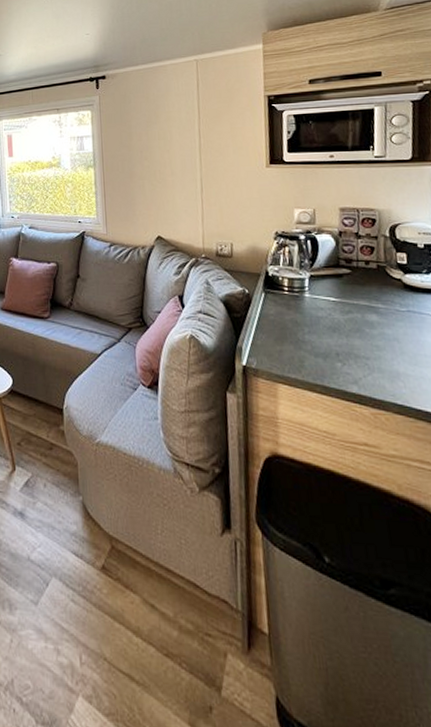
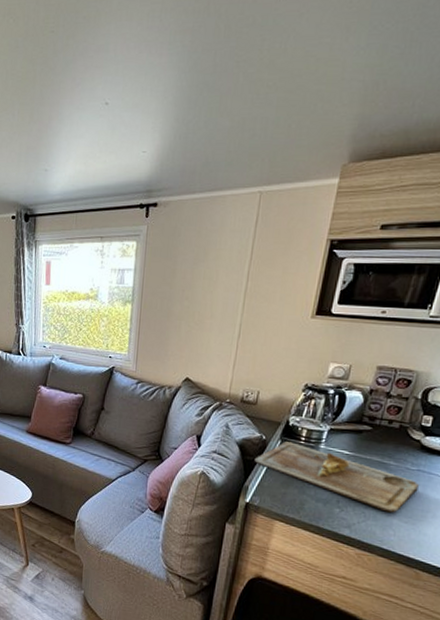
cutting board: none [242,293,414,361] -> present [254,441,419,513]

